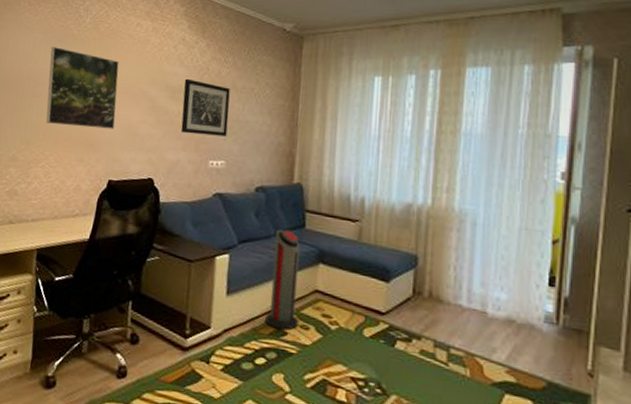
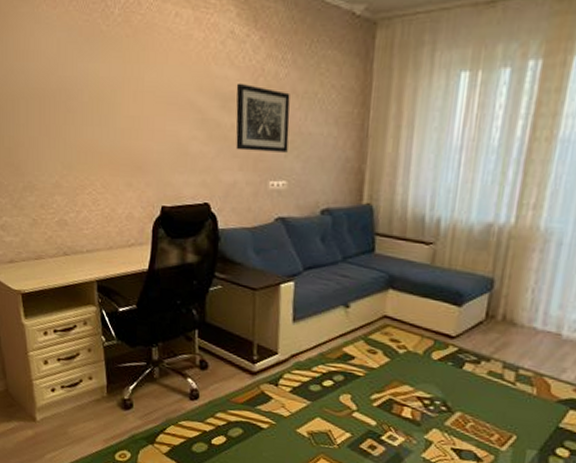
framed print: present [46,47,120,129] -> none [78,49,162,148]
air purifier: present [265,229,301,330] -> none [332,254,370,355]

